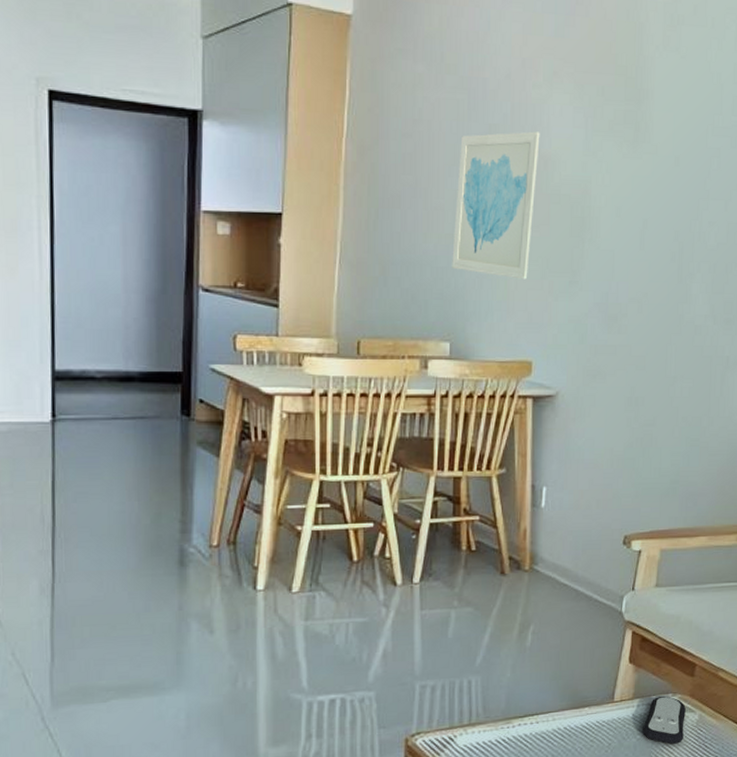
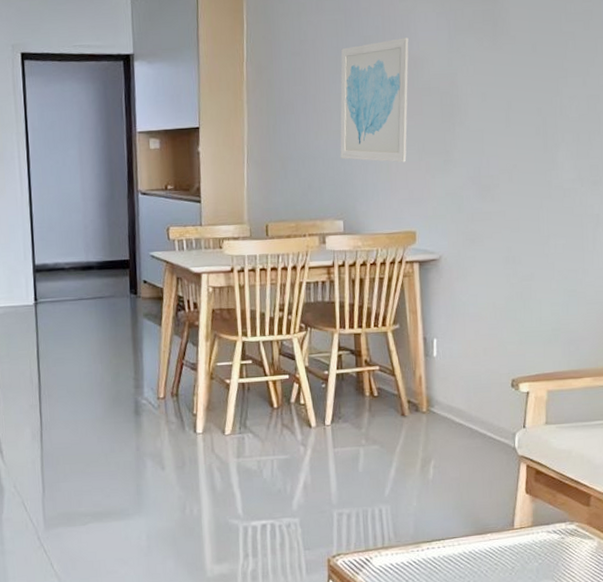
remote control: present [642,696,686,745] -> none [543,524,584,569]

